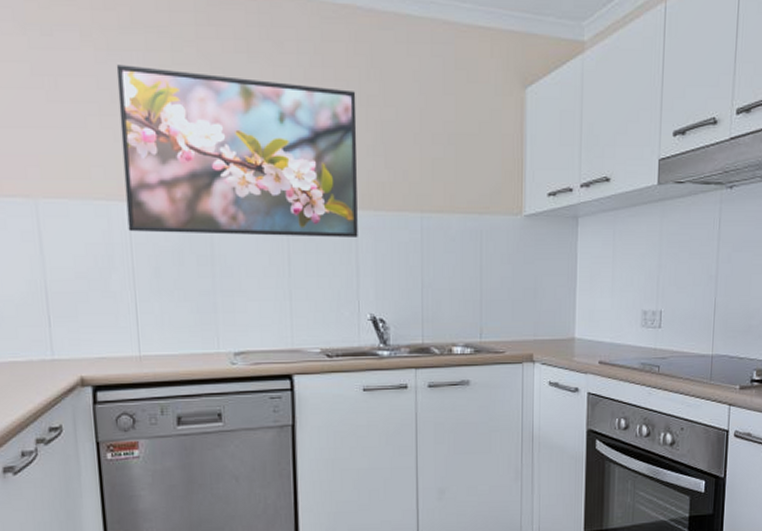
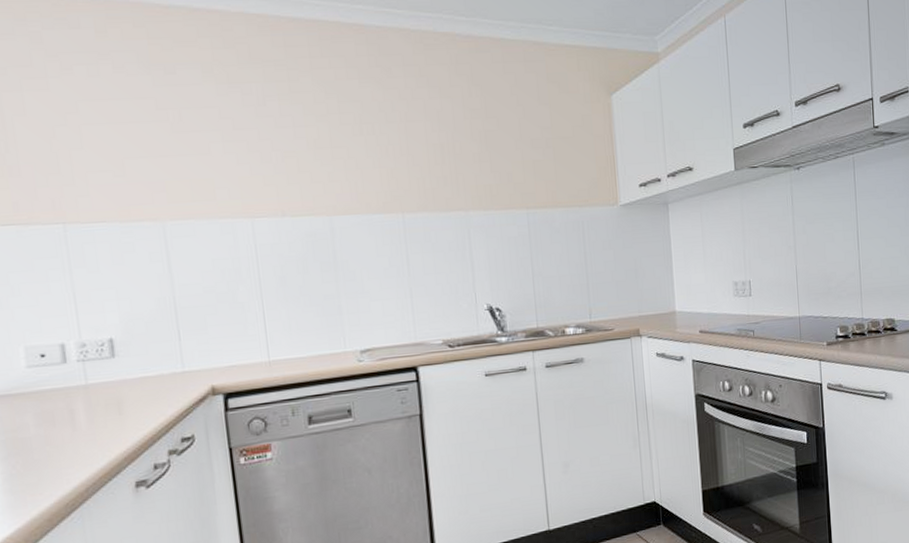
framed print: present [116,64,358,237] -> none [237,95,471,245]

